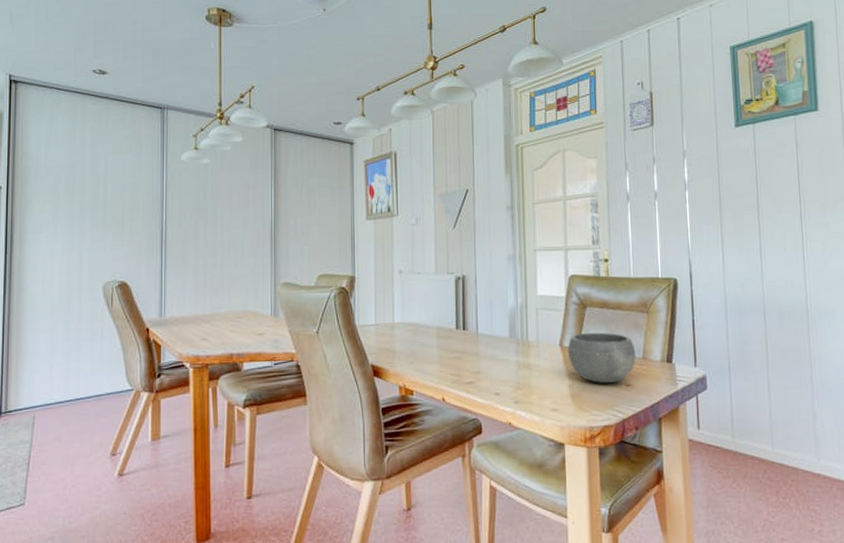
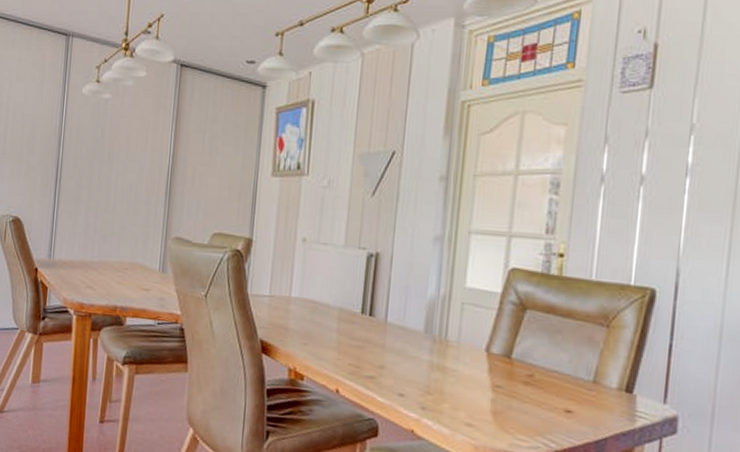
bowl: present [567,332,636,383] -> none [494,339,585,406]

